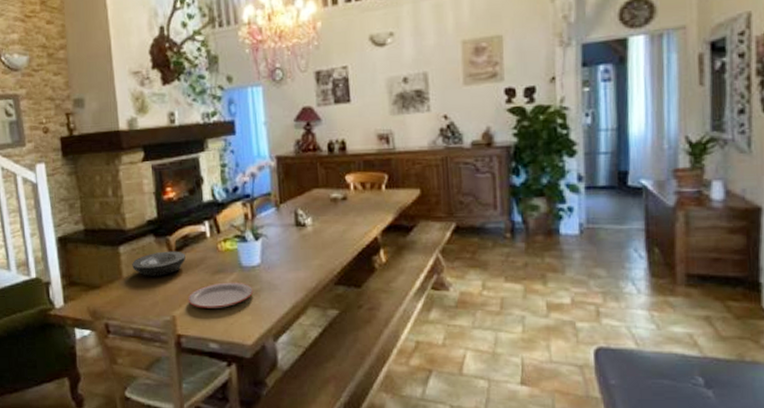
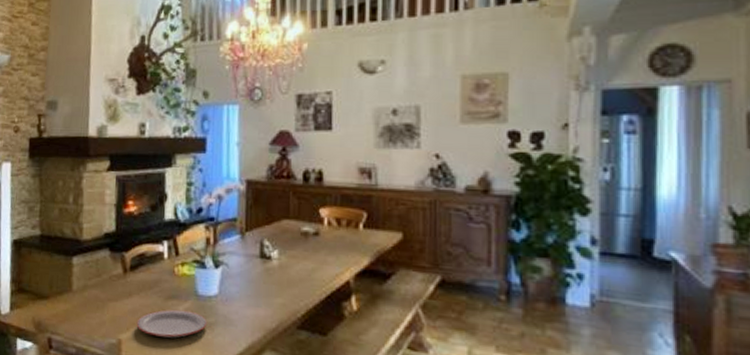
plate: present [132,251,186,276] -> none [83,267,140,294]

